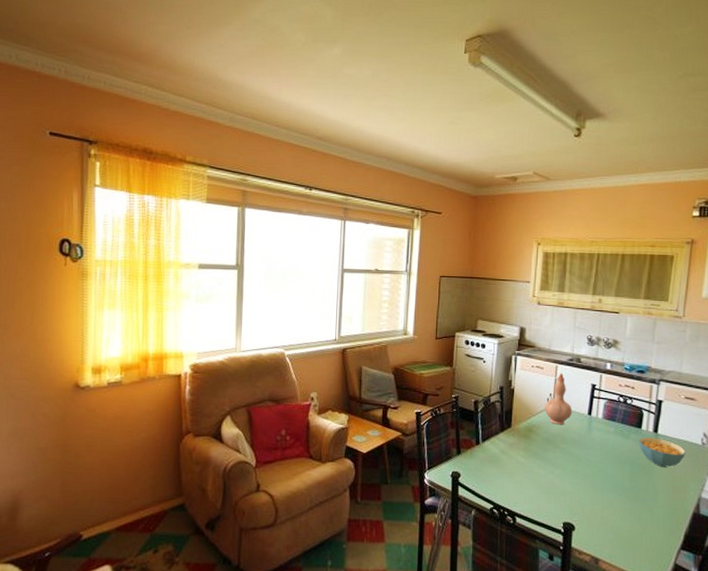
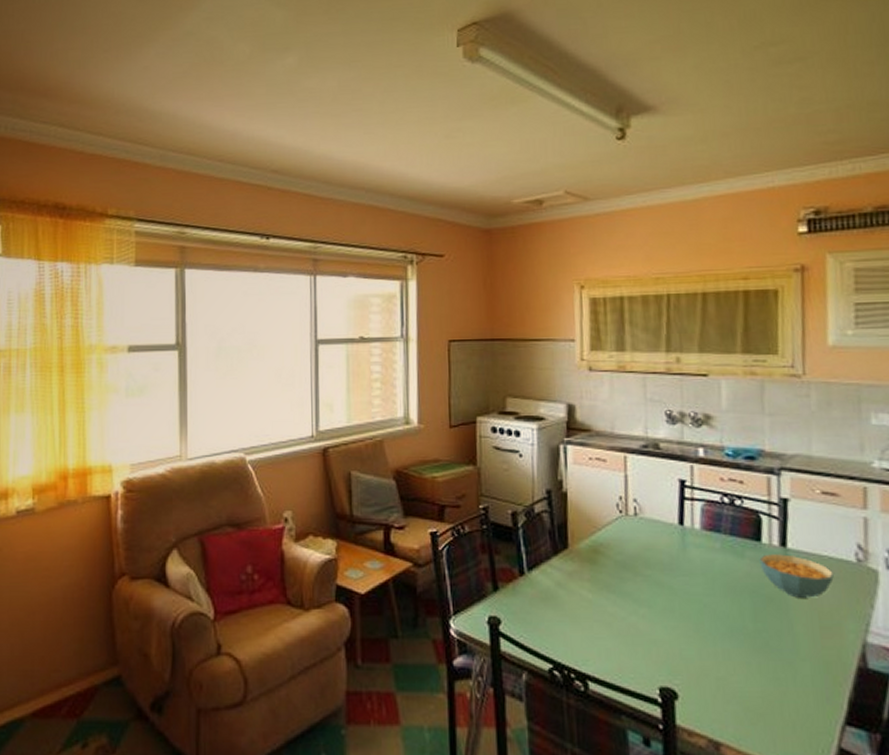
vase: present [545,373,573,425] -> none [614,466,656,541]

